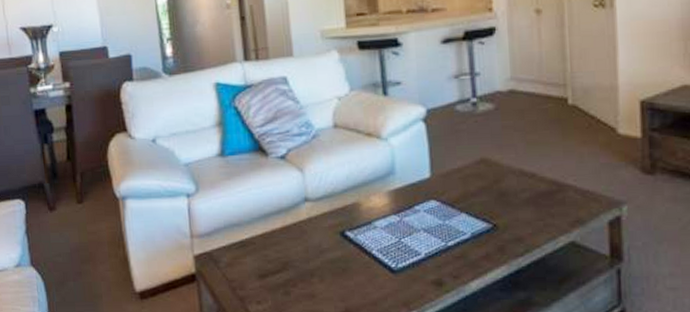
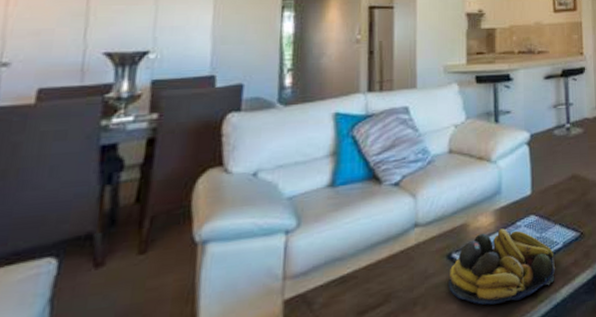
fruit bowl: none [344,211,463,287] -> present [448,228,556,305]

